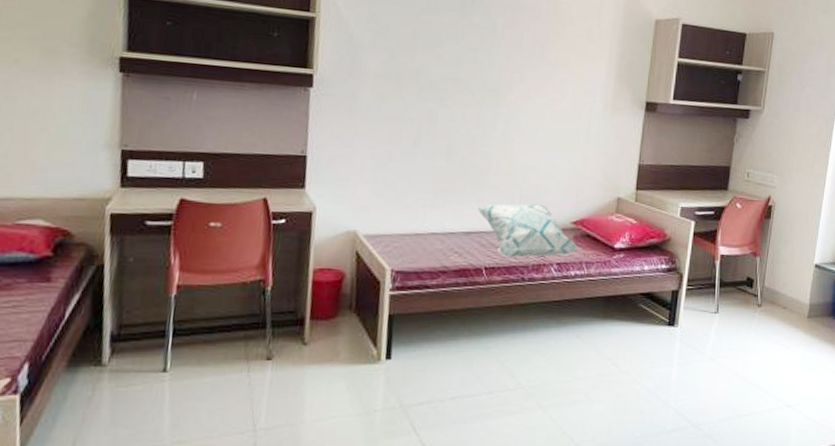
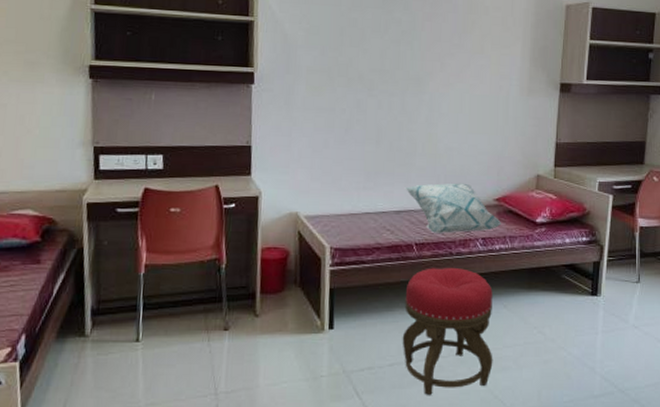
stool: none [466,294,566,432] -> present [402,268,493,396]

